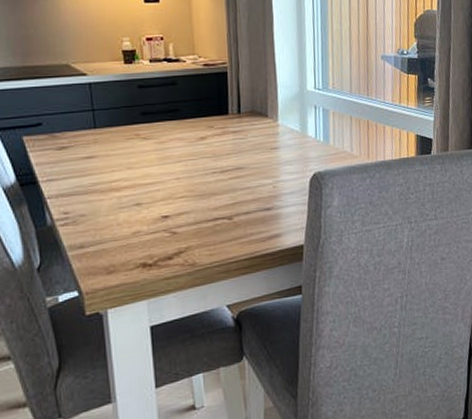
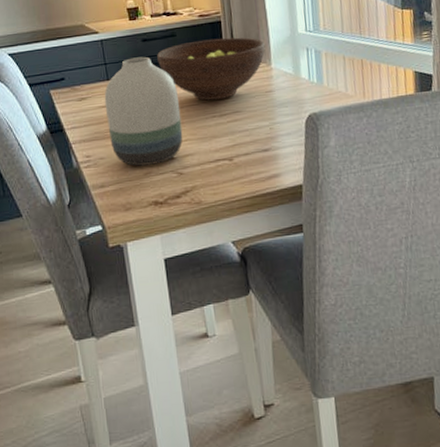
vase: none [89,104,179,225] -> present [104,56,183,166]
fruit bowl: none [154,90,273,155] -> present [157,37,265,101]

